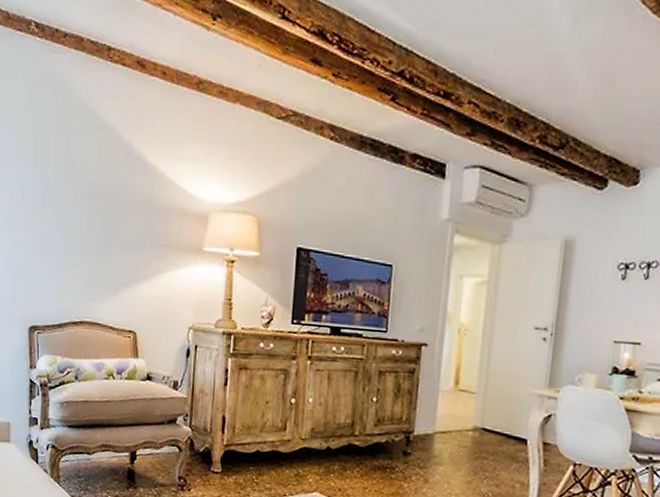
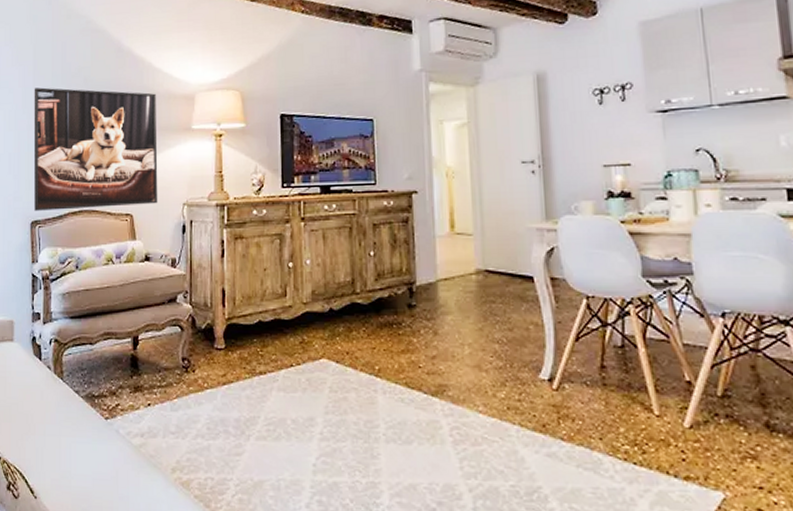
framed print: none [33,184,167,325] -> present [33,87,158,211]

